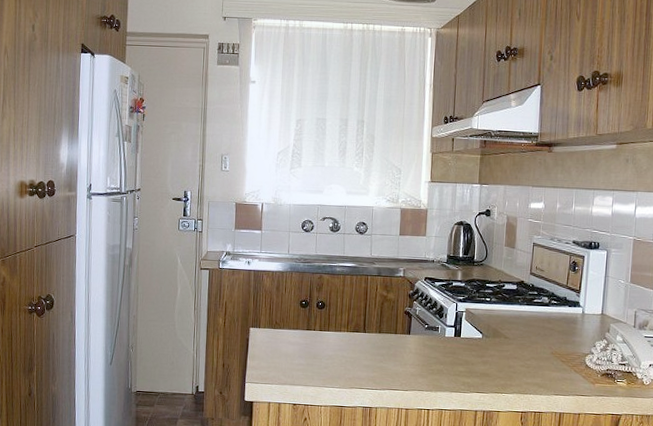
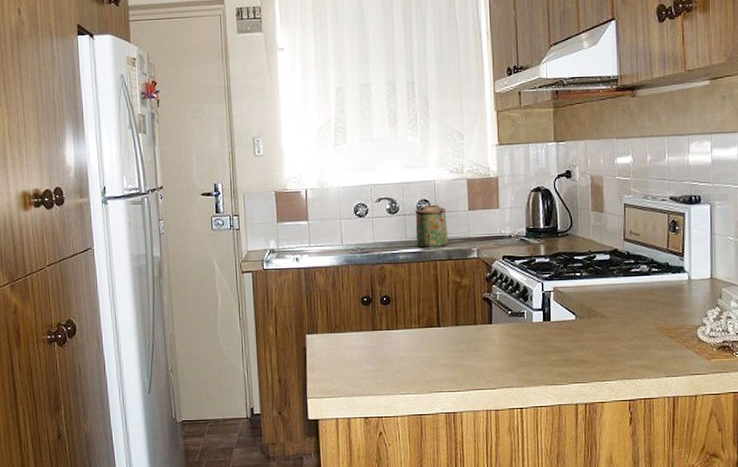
canister: none [352,227,381,265] -> present [415,204,448,249]

